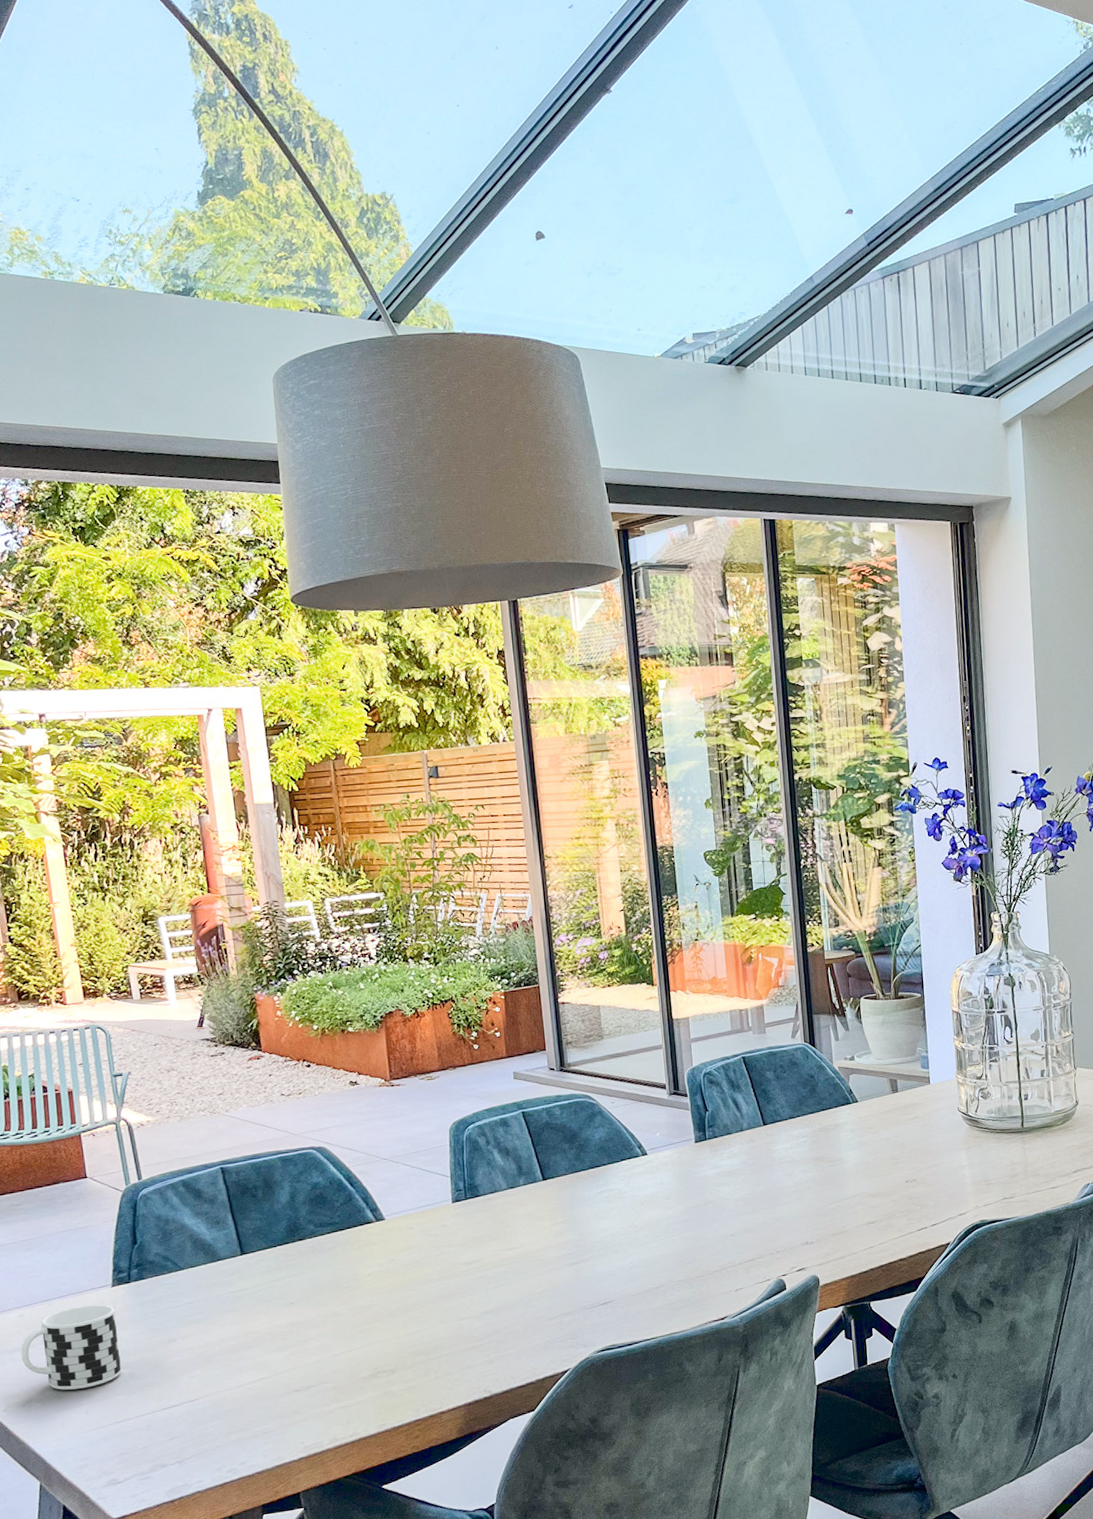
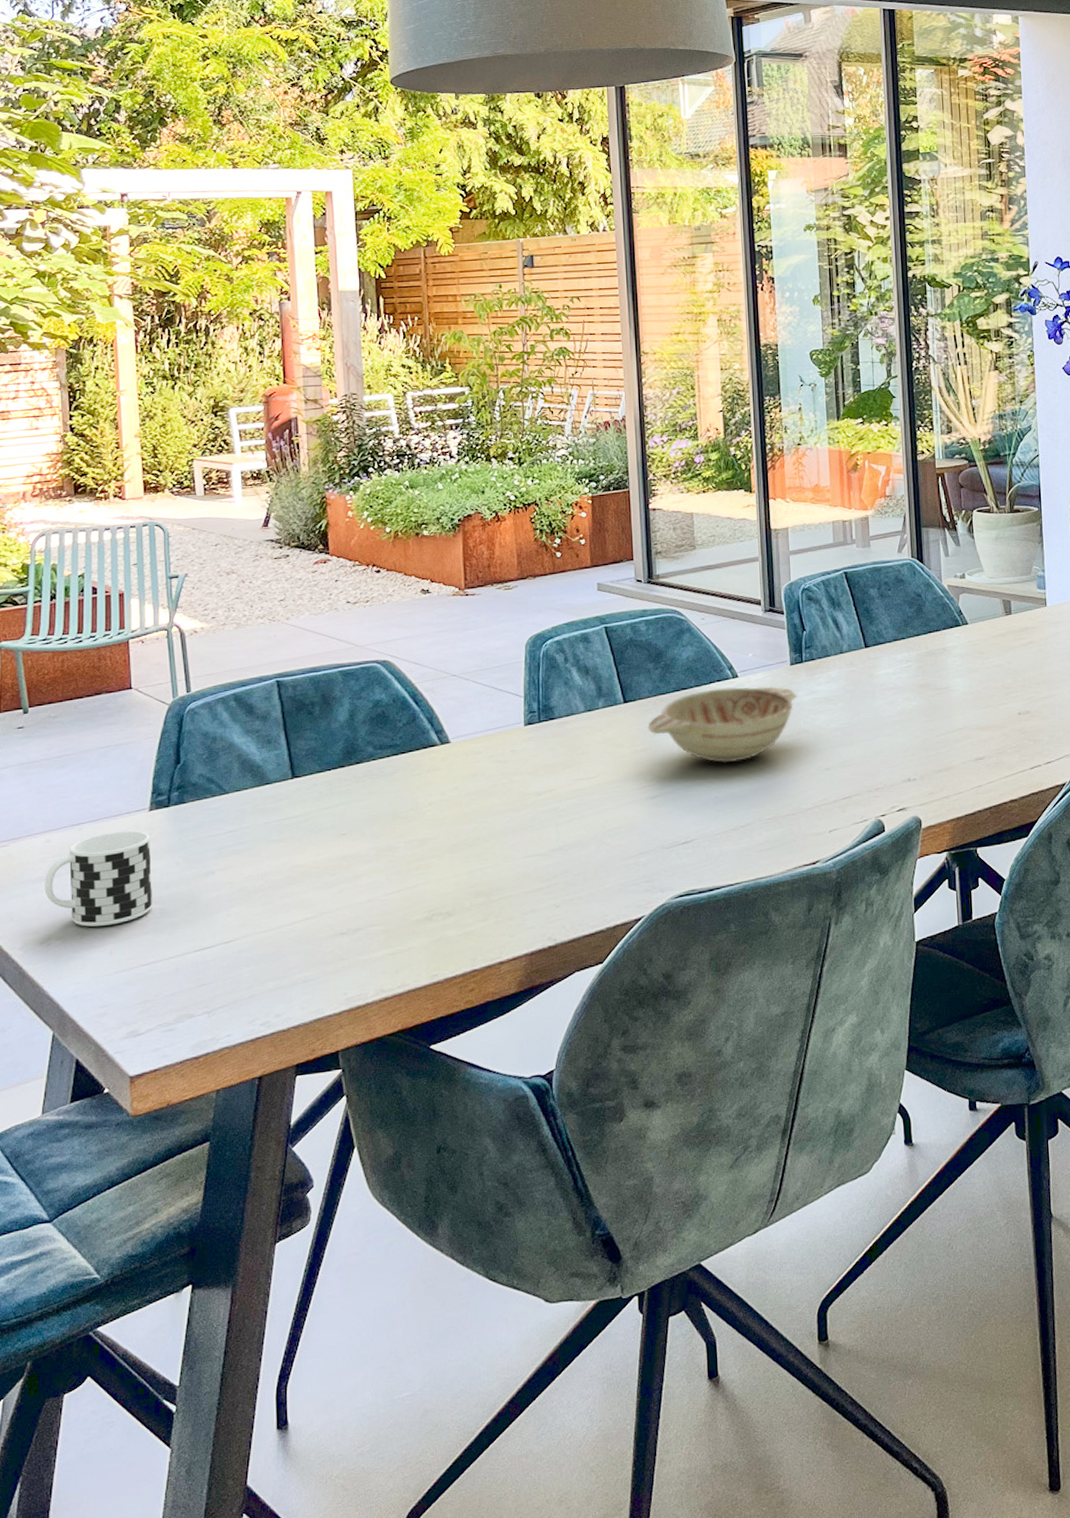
decorative bowl: none [566,1162,702,1232] -> present [647,686,797,764]

